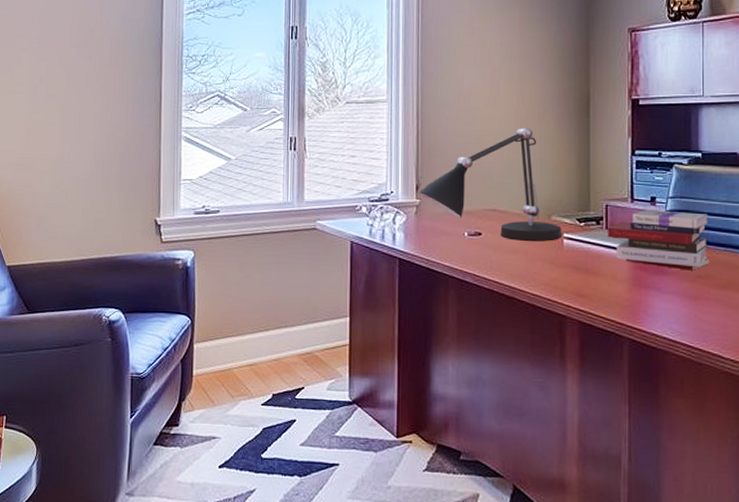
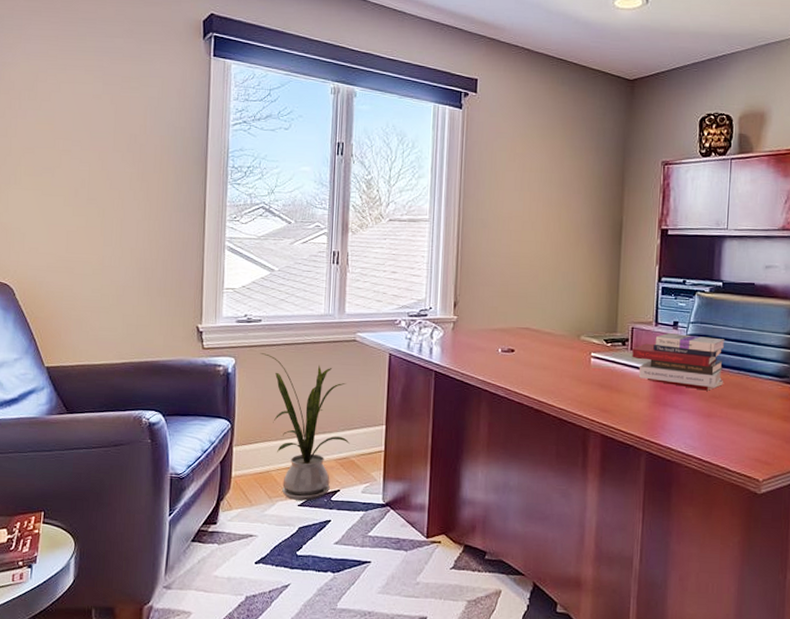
house plant: none [219,245,313,400] -> present [260,353,350,501]
desk lamp: present [418,128,561,241] -> none [456,251,590,360]

